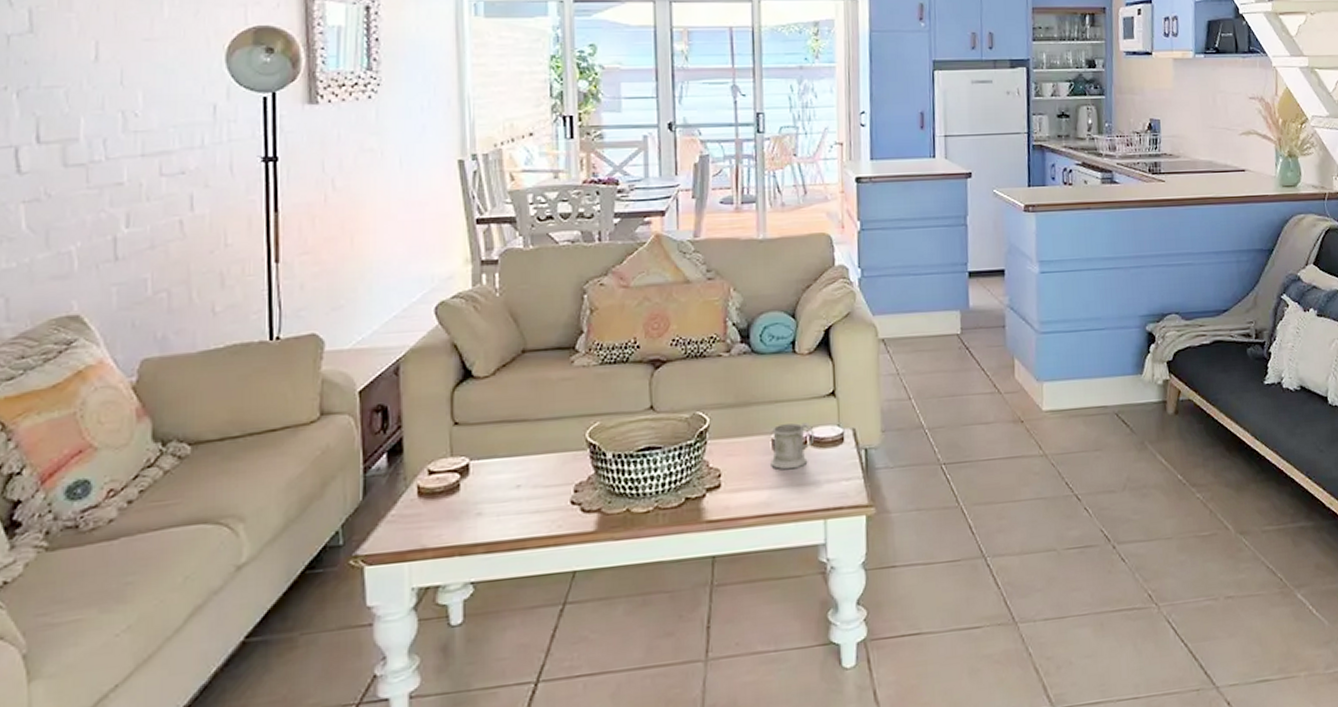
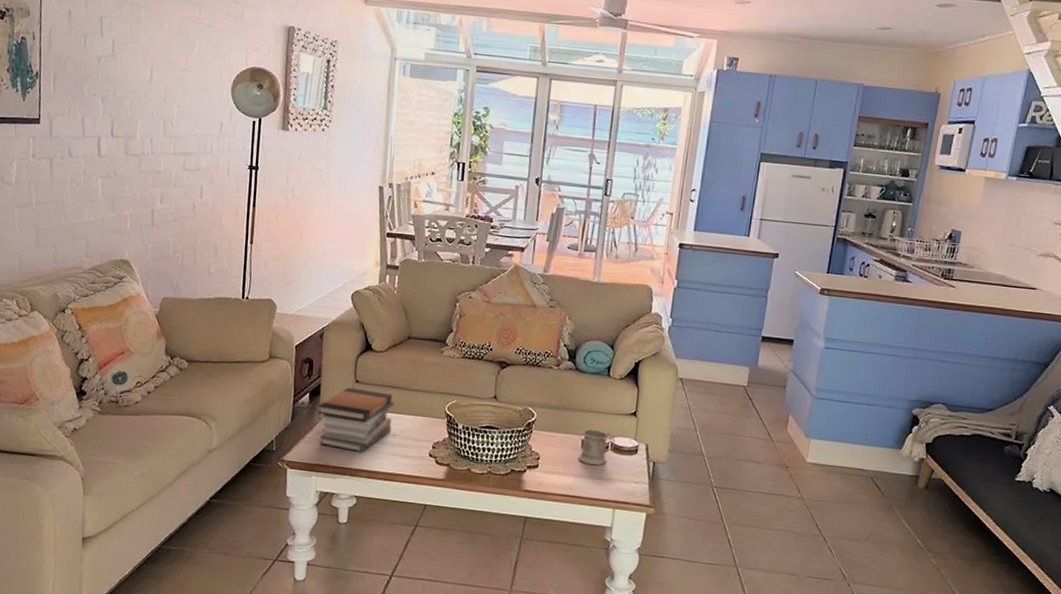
book stack: none [402,431,514,522] -> present [317,387,394,452]

